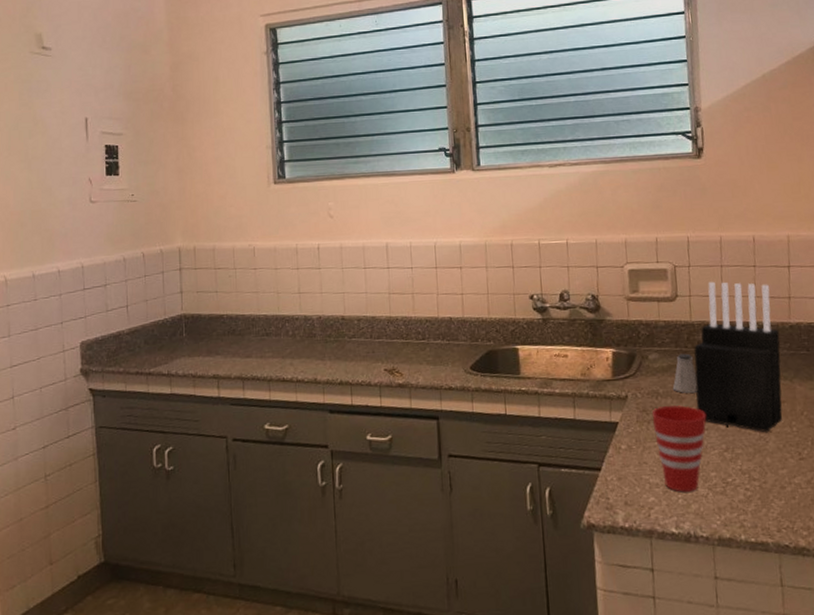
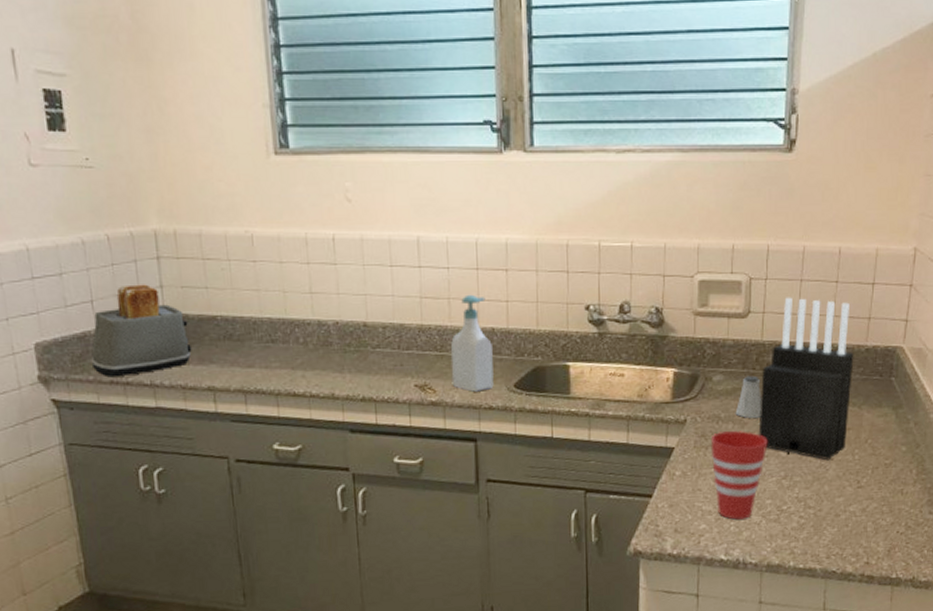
toaster: none [122,290,202,369] -> present [90,284,192,378]
soap bottle: none [415,289,453,374] -> present [450,294,494,392]

